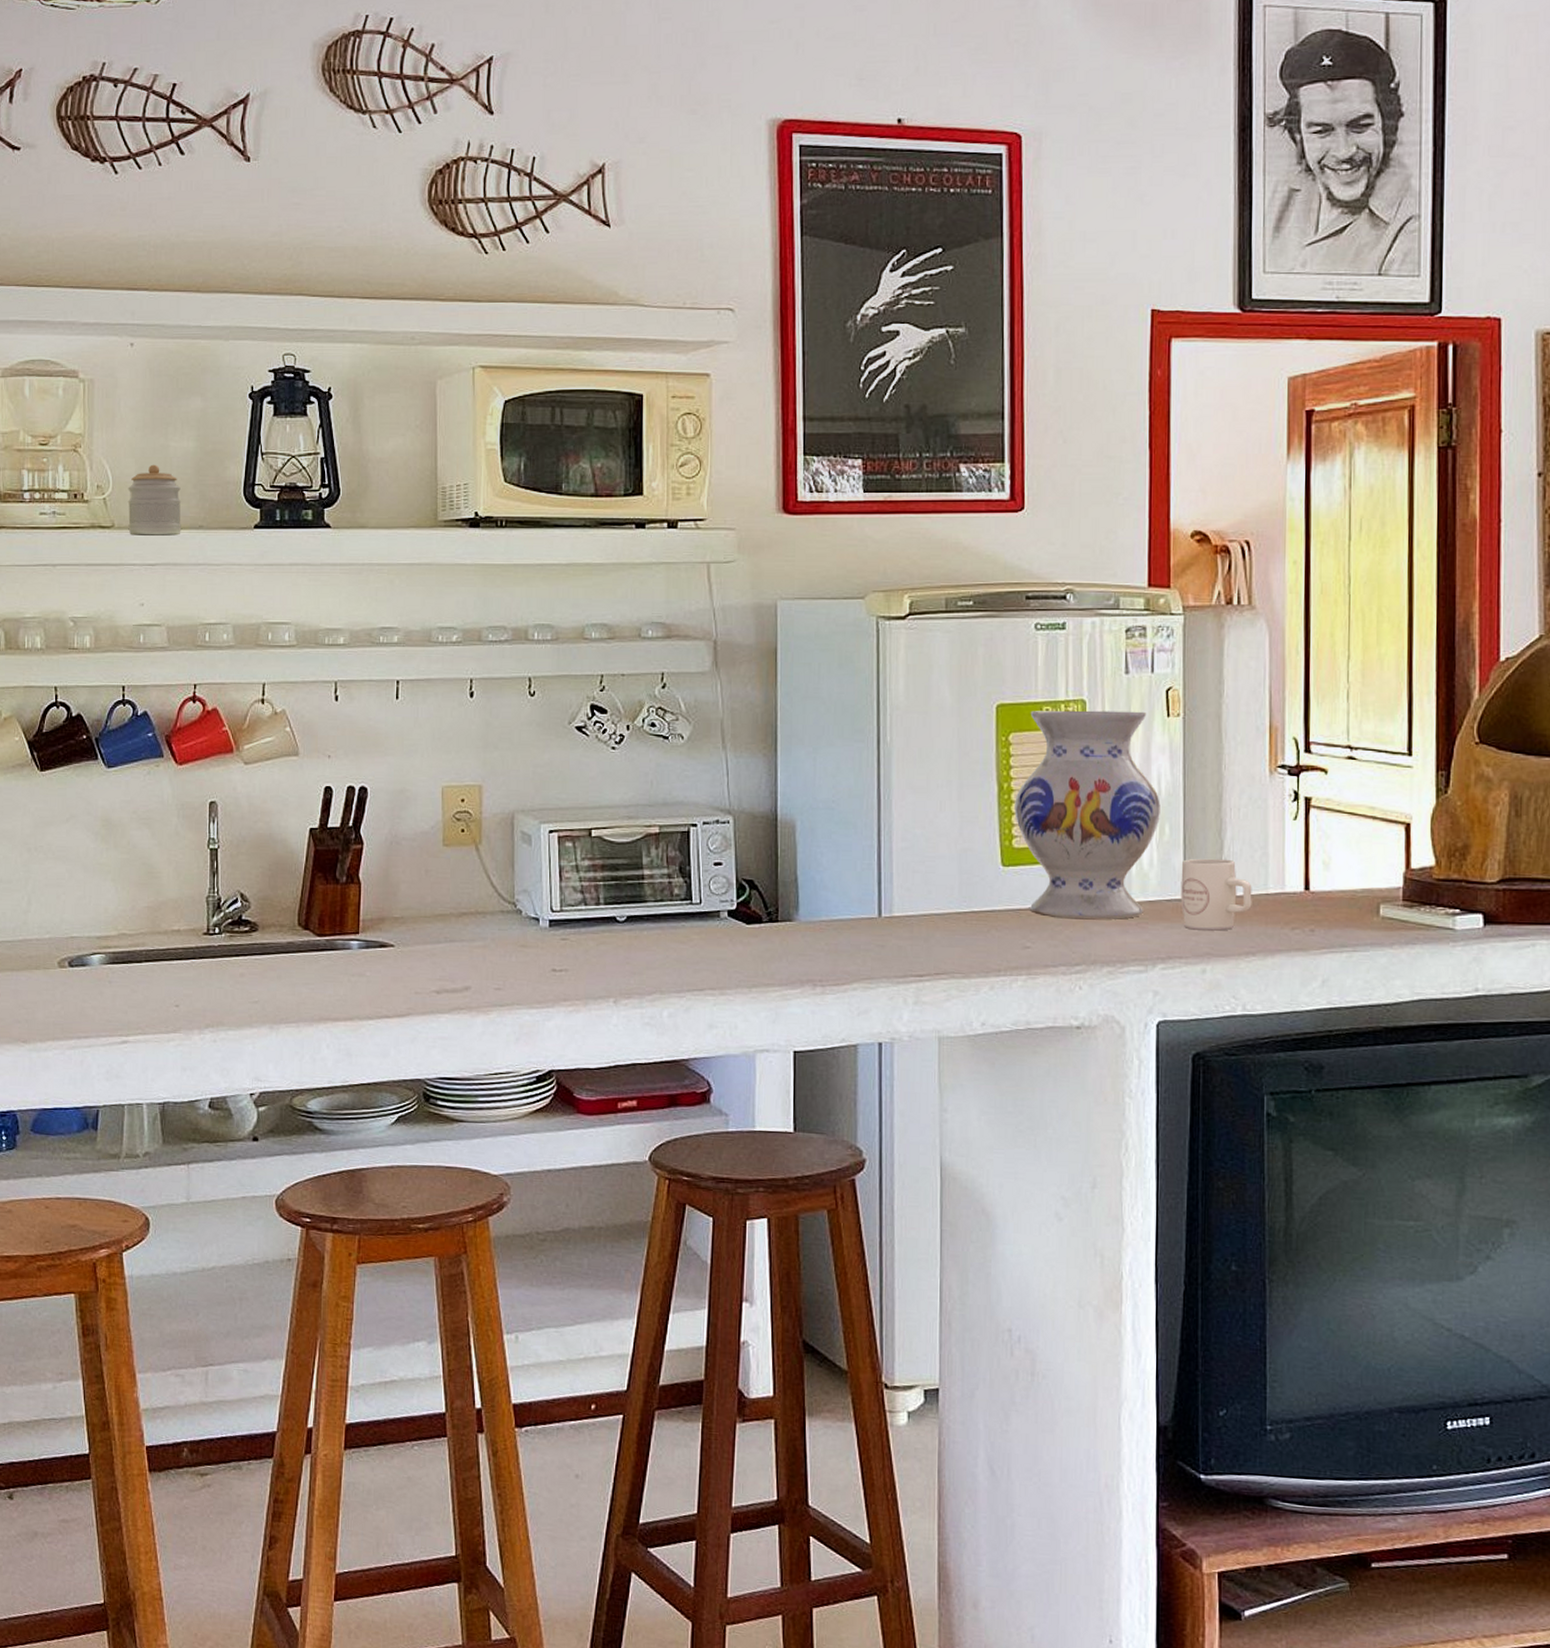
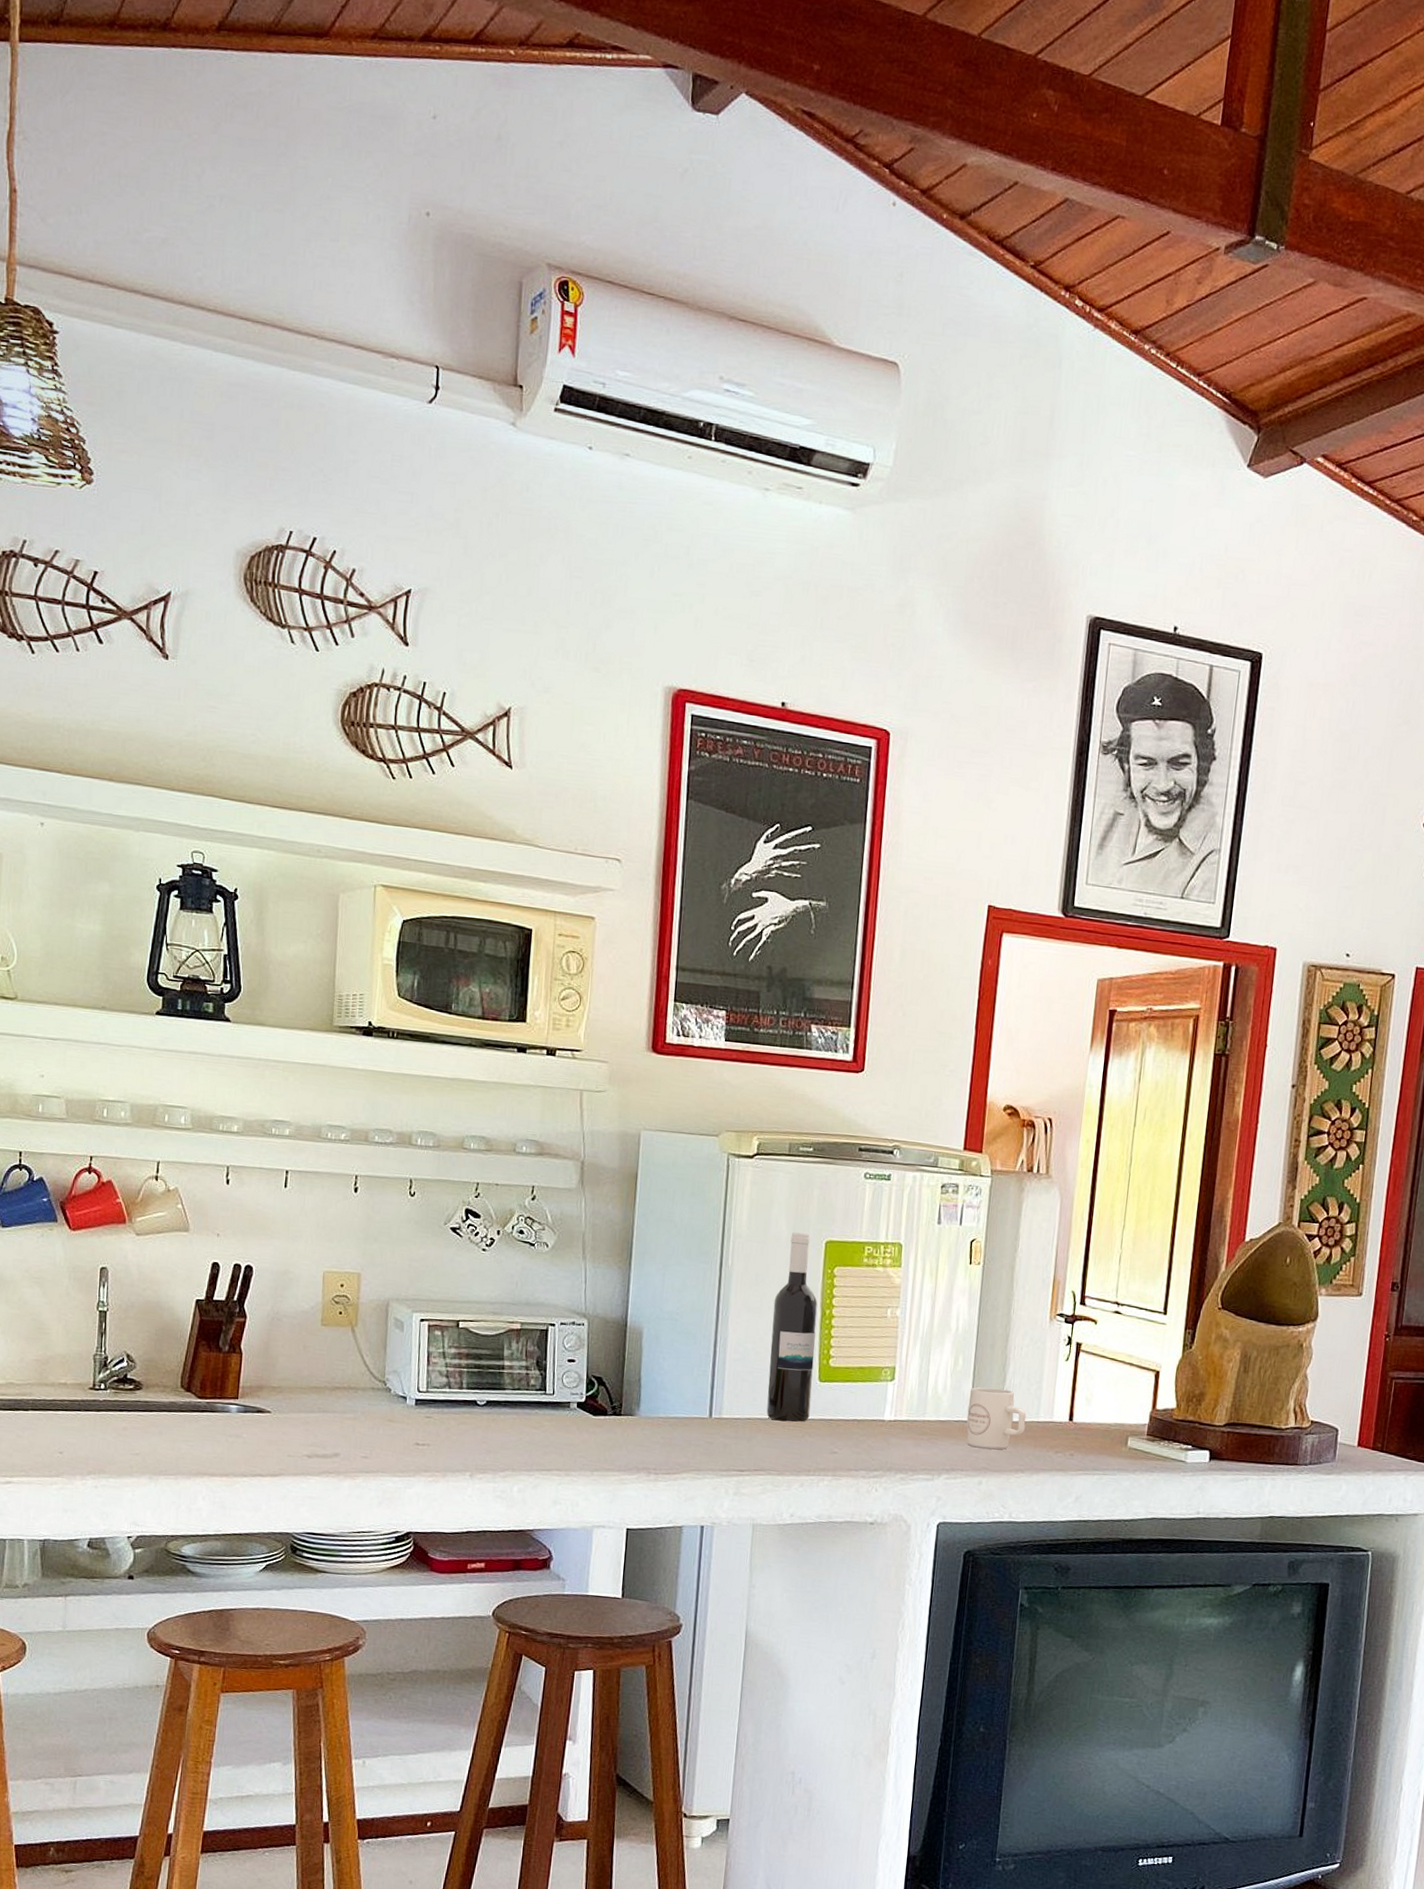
jar: present [127,464,181,537] -> none [31,942,85,1014]
wine bottle: none [942,698,995,916] -> present [766,1232,818,1422]
vase: present [1015,710,1160,920] -> none [833,1249,957,1434]

